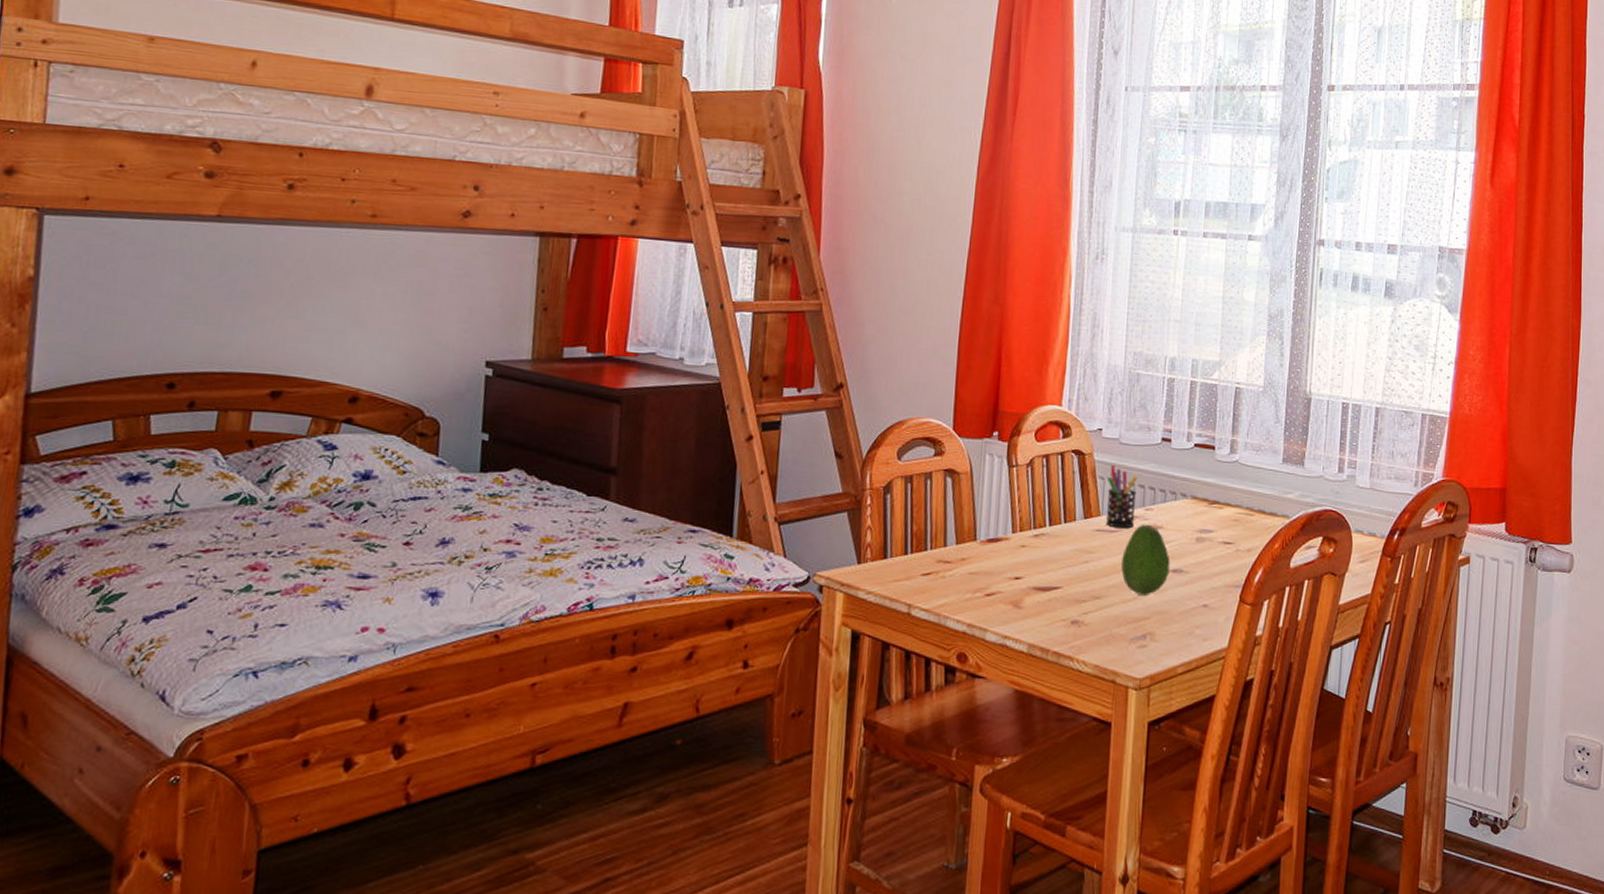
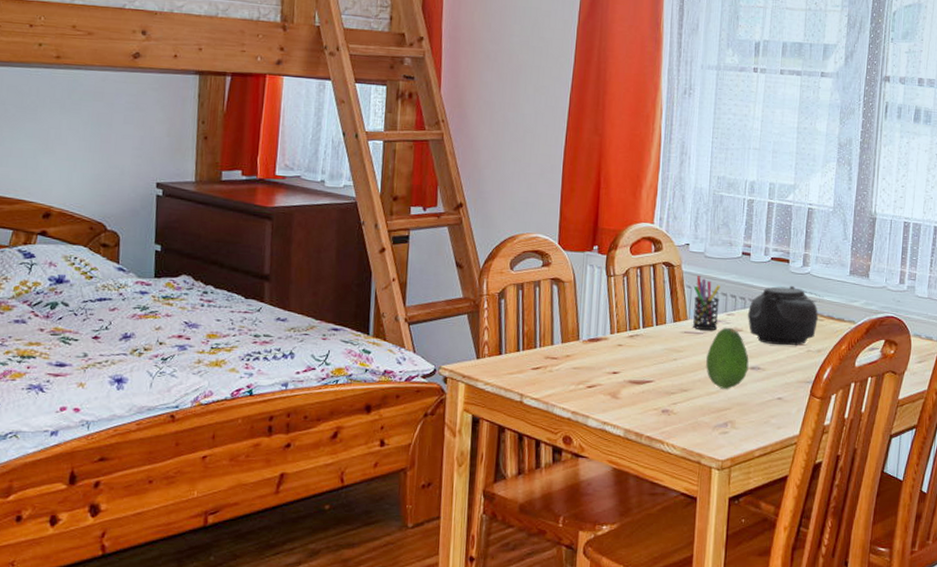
teapot: none [1168,476,1254,545] -> present [747,286,824,346]

